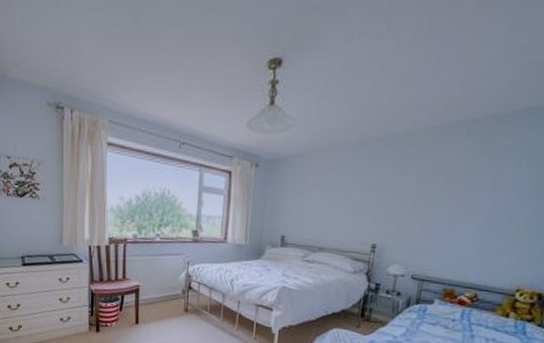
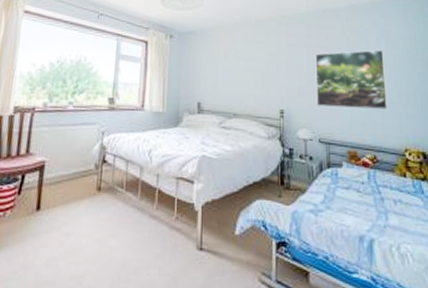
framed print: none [416,173,523,246] -> present [315,49,387,110]

